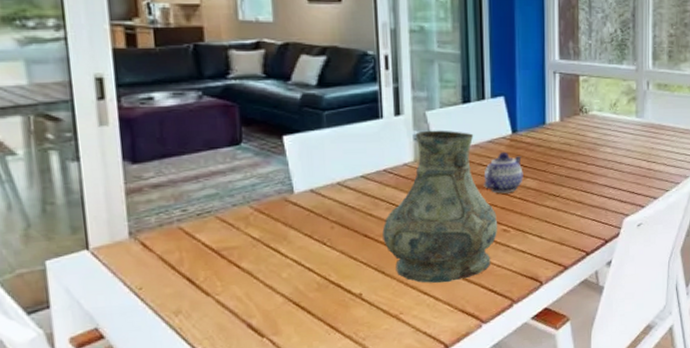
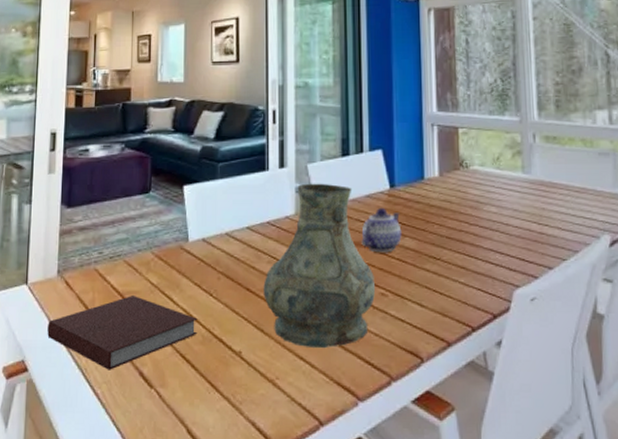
notebook: none [124,251,312,326] -> present [47,296,198,370]

